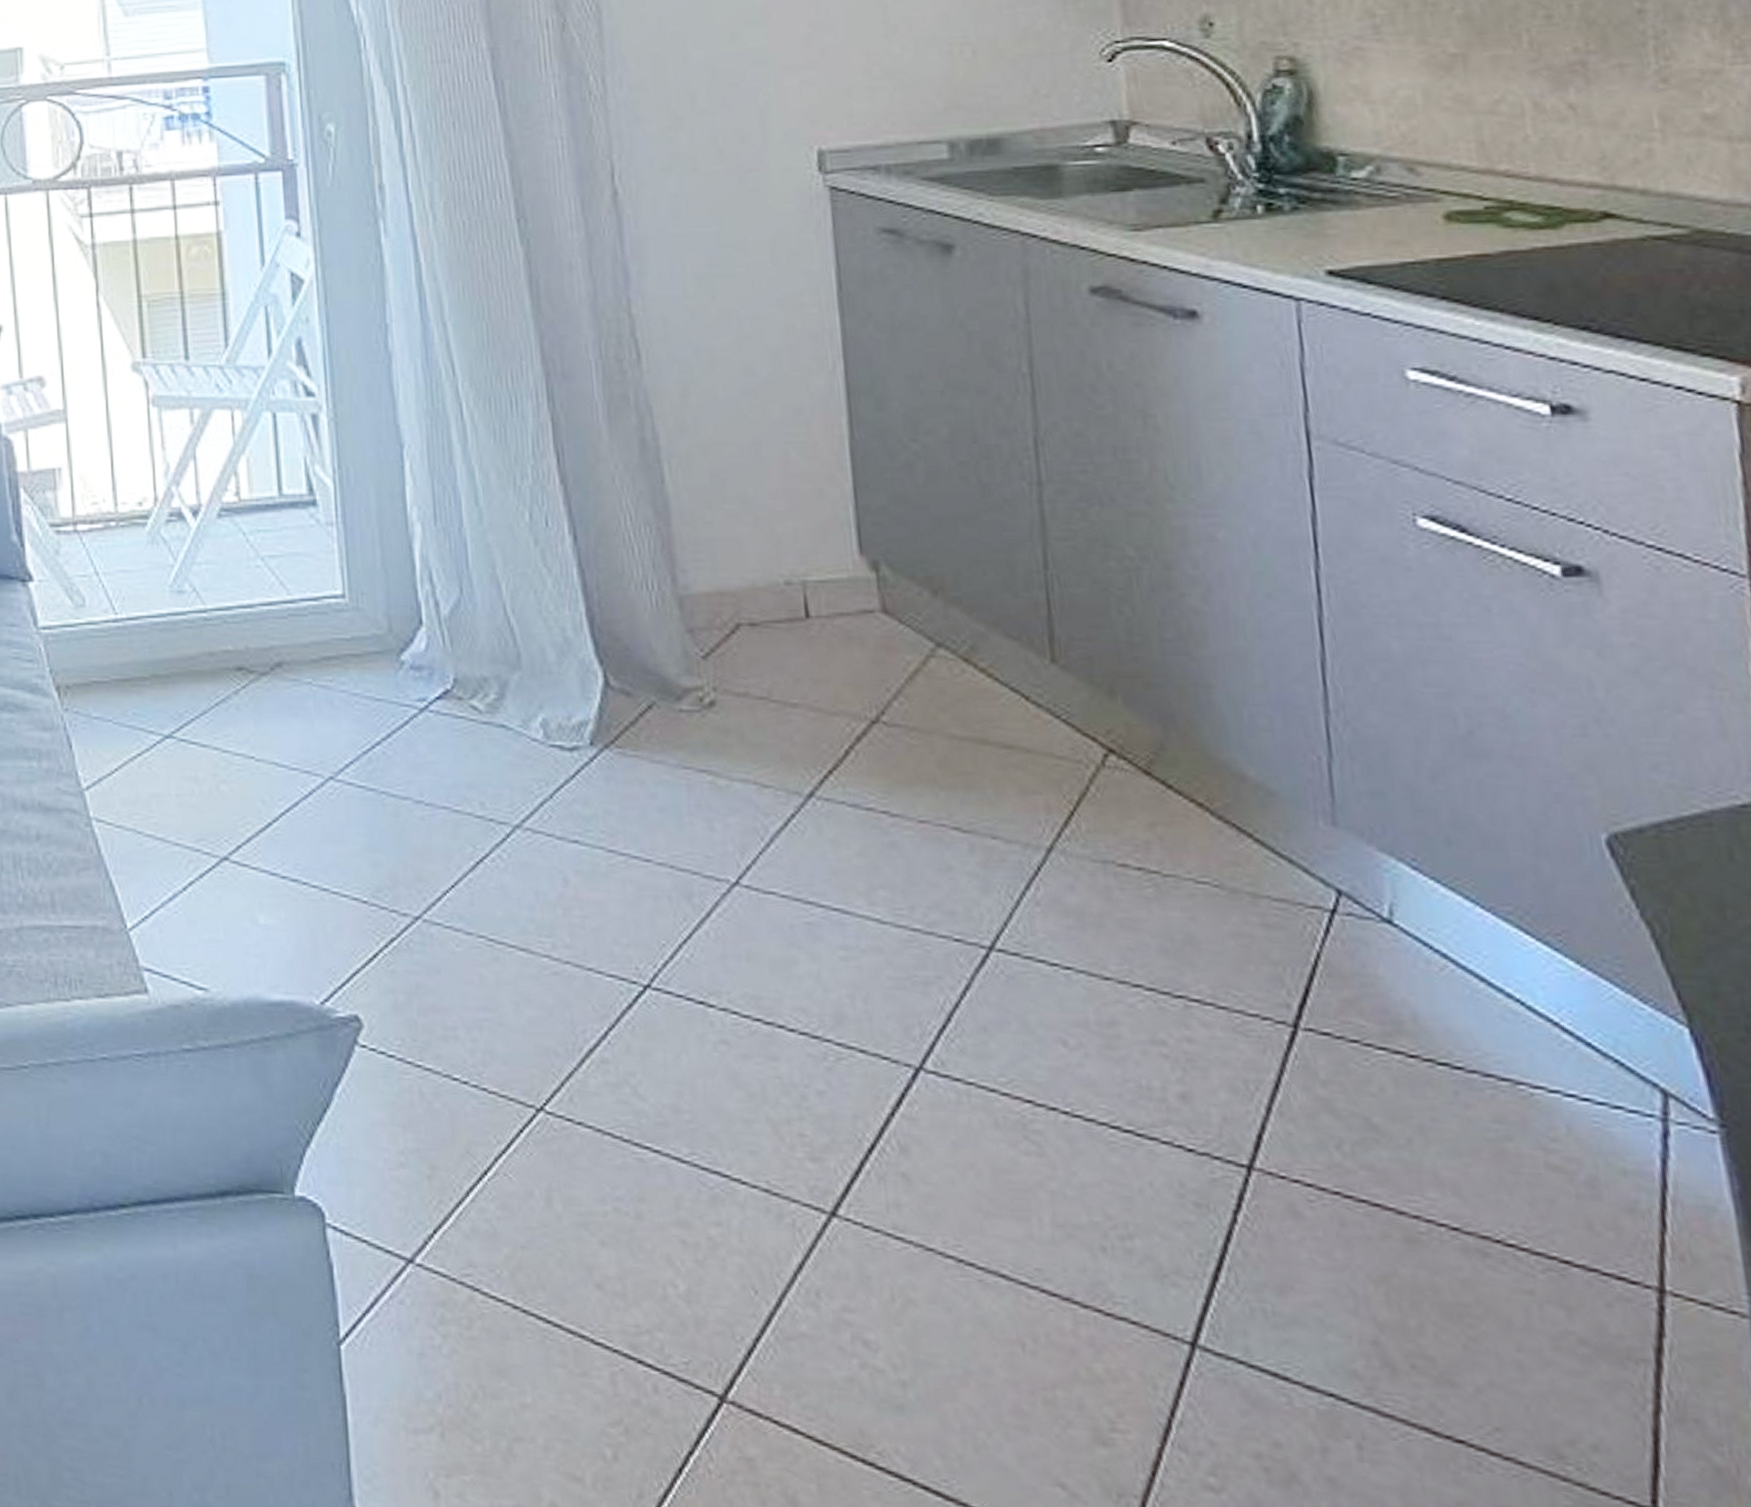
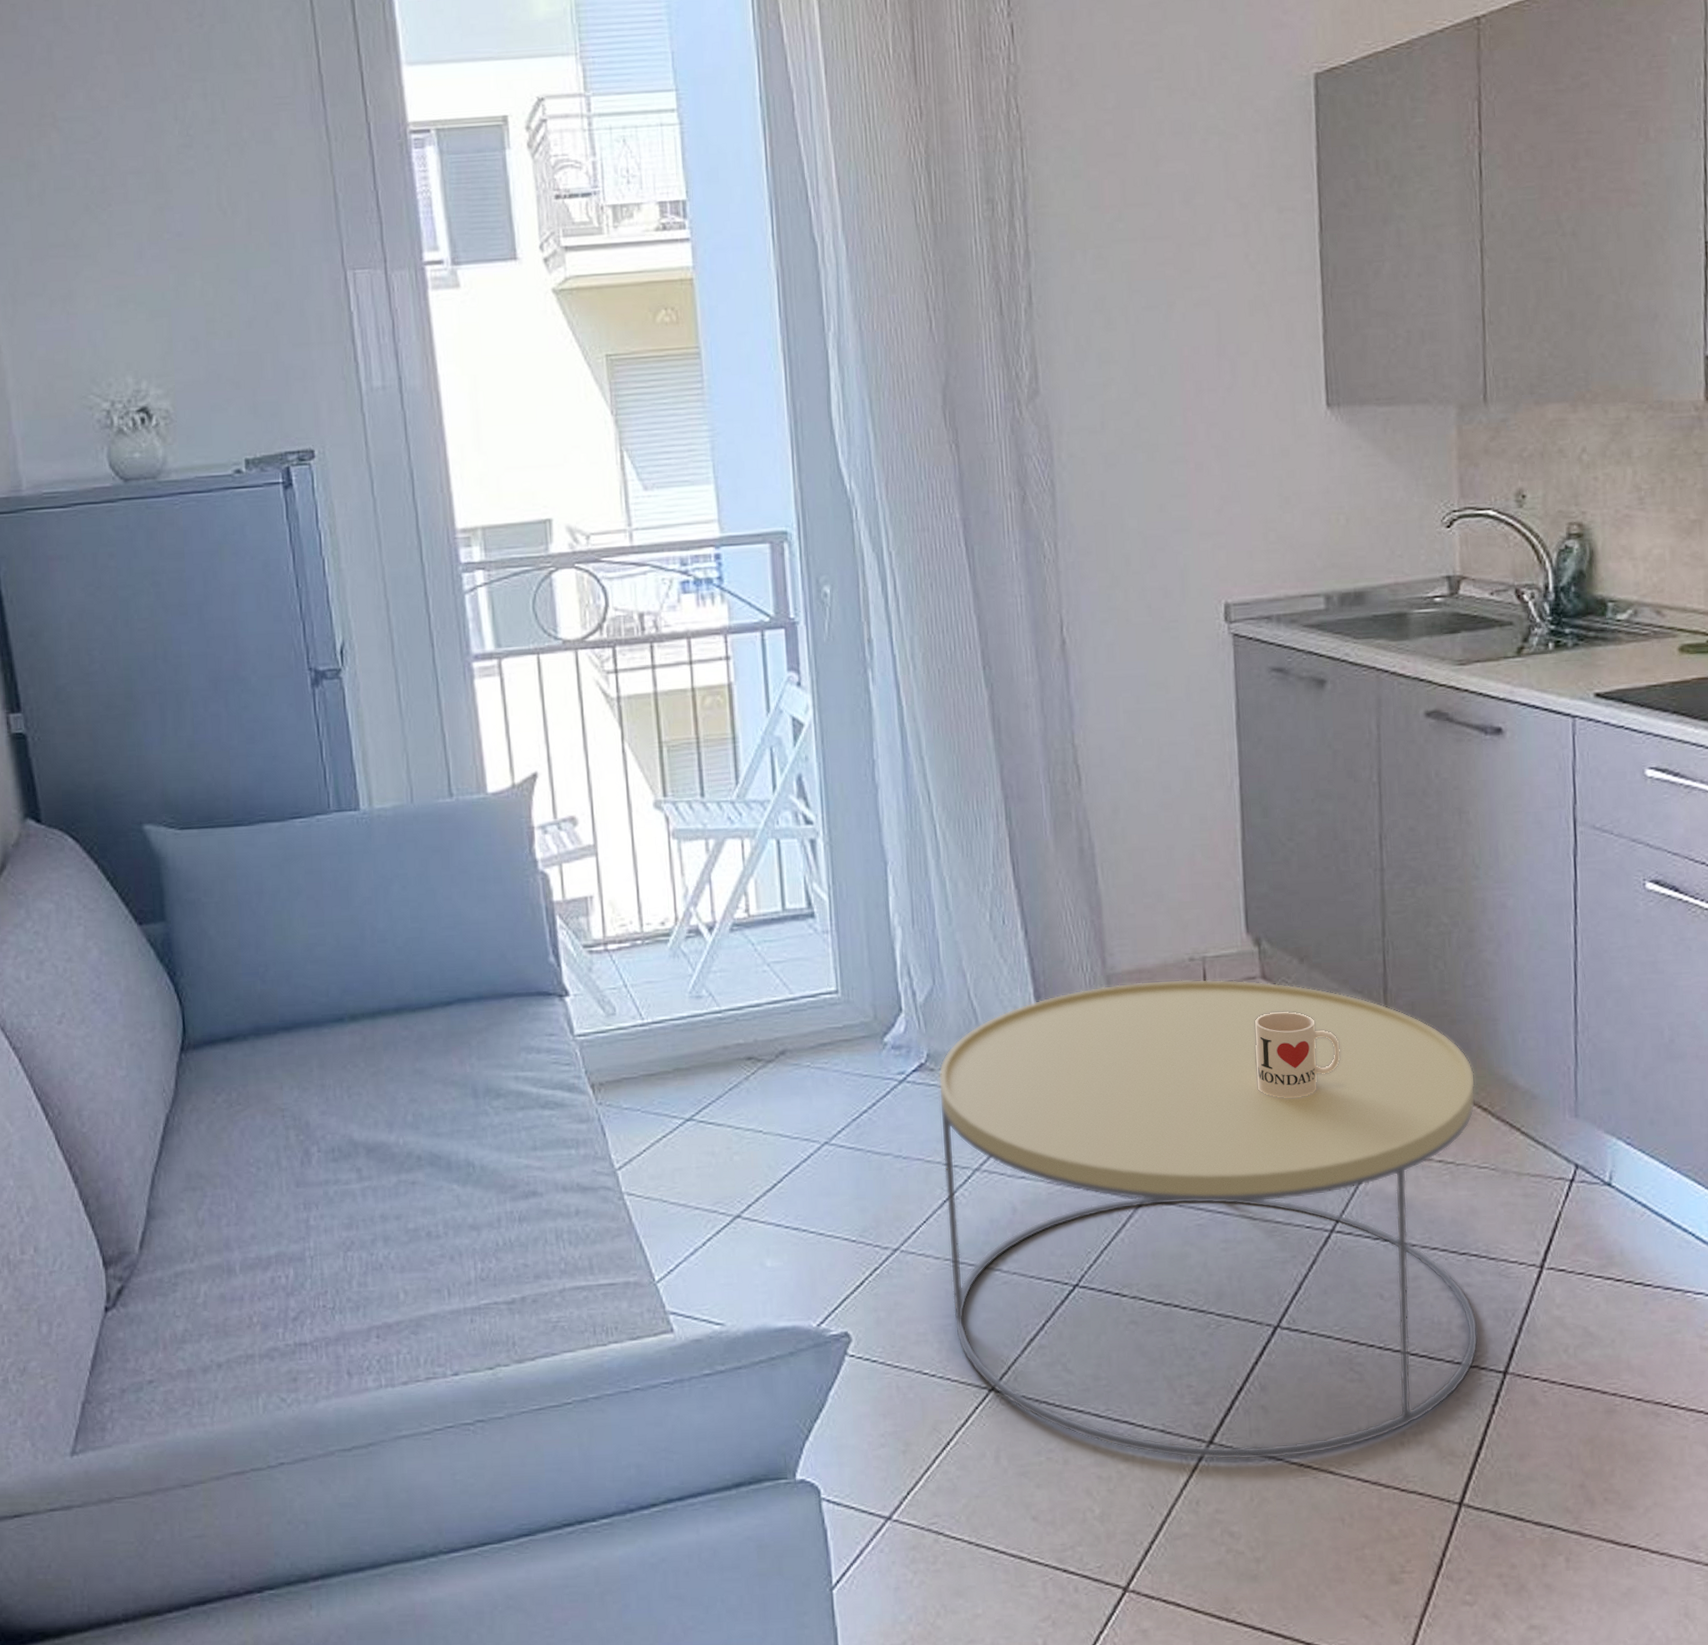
coffee table: none [467,607,1208,1248] -> present [938,979,1479,1460]
mug: none [875,657,993,769] -> present [1255,1012,1340,1098]

